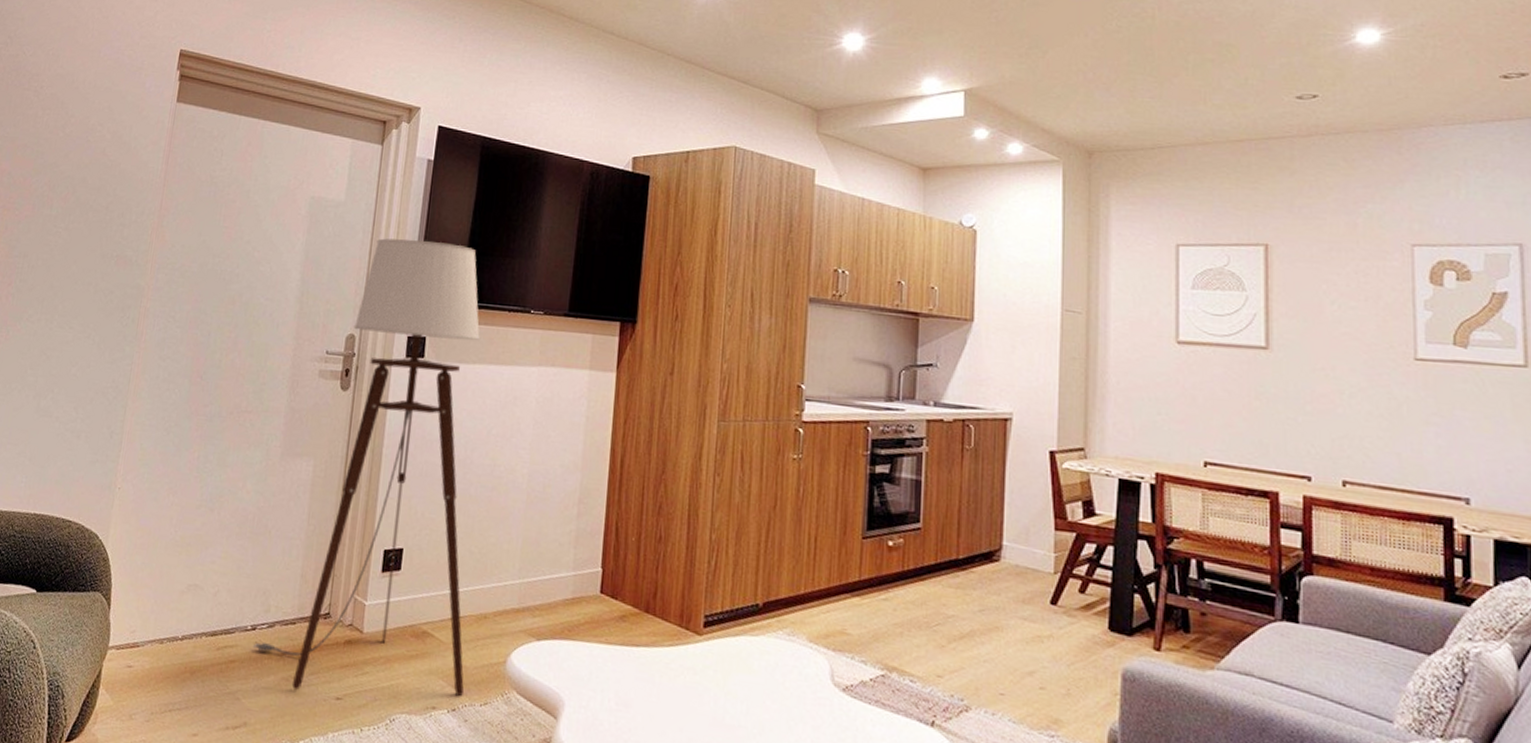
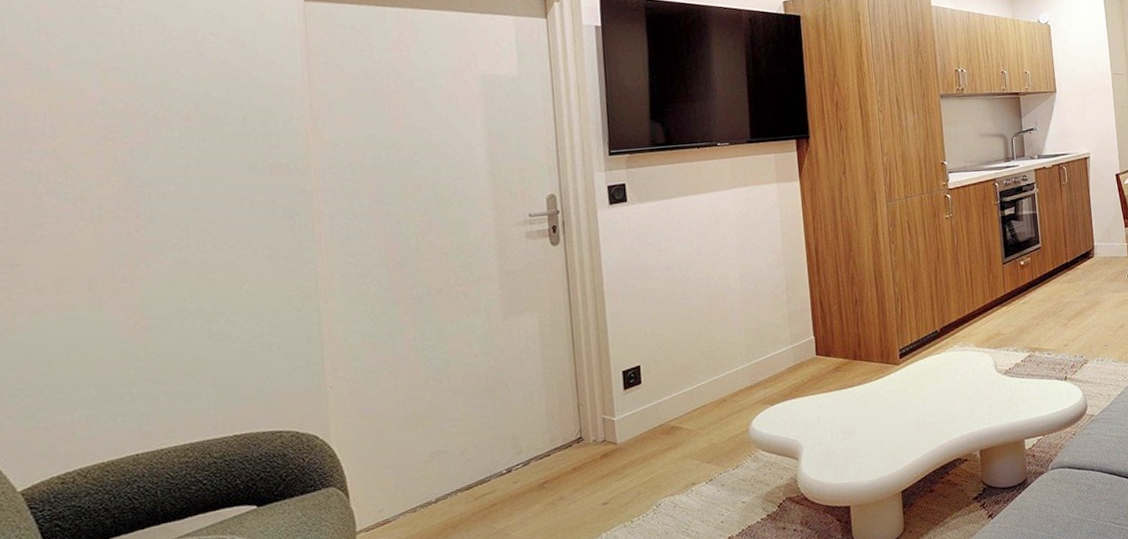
floor lamp: present [252,238,480,696] -> none [511,98,717,510]

